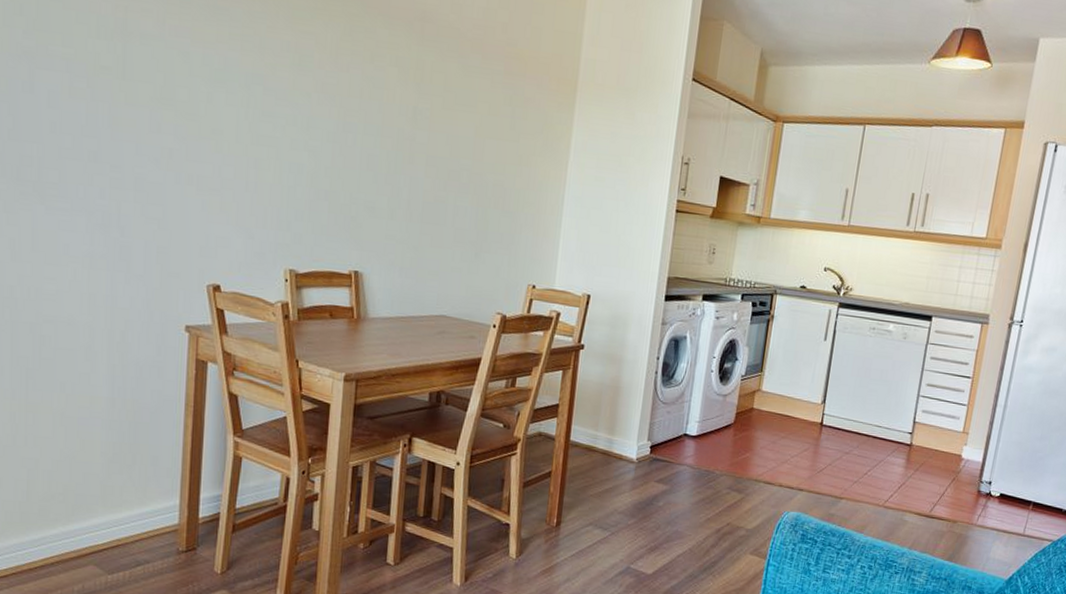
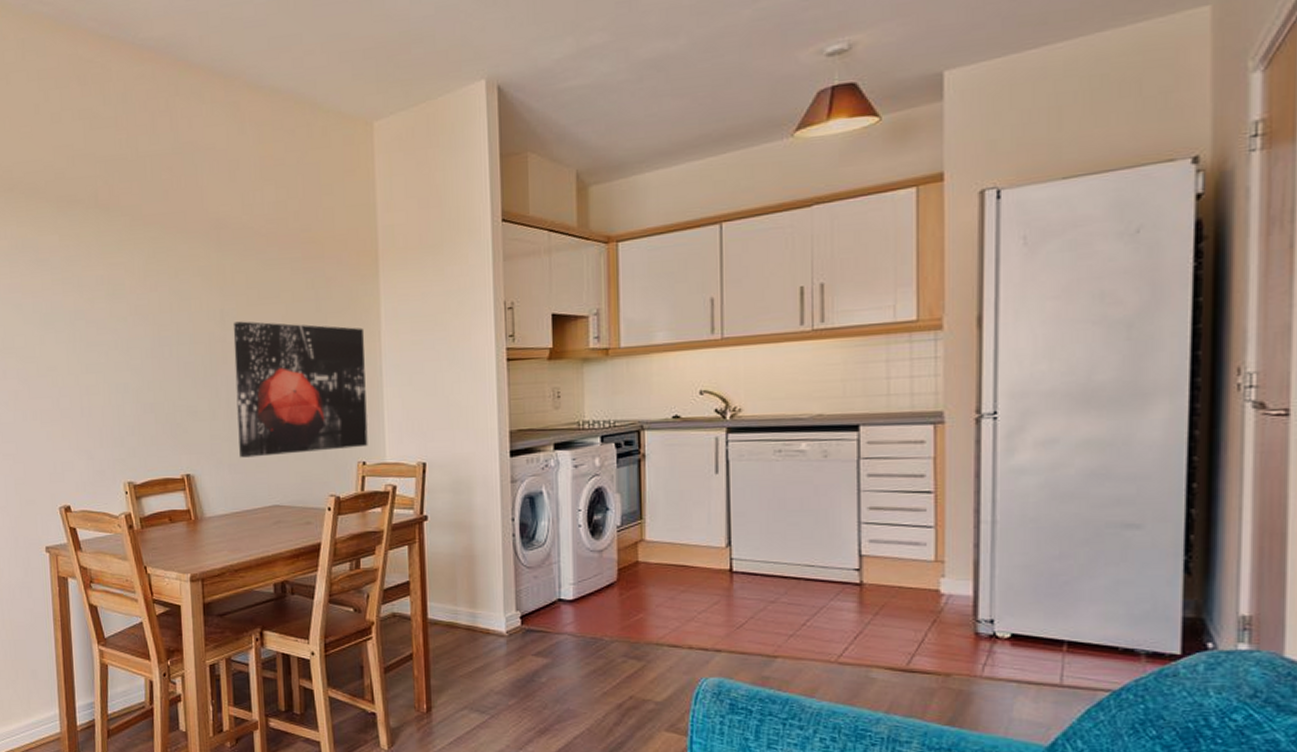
wall art: none [413,122,553,271] -> present [233,321,368,458]

